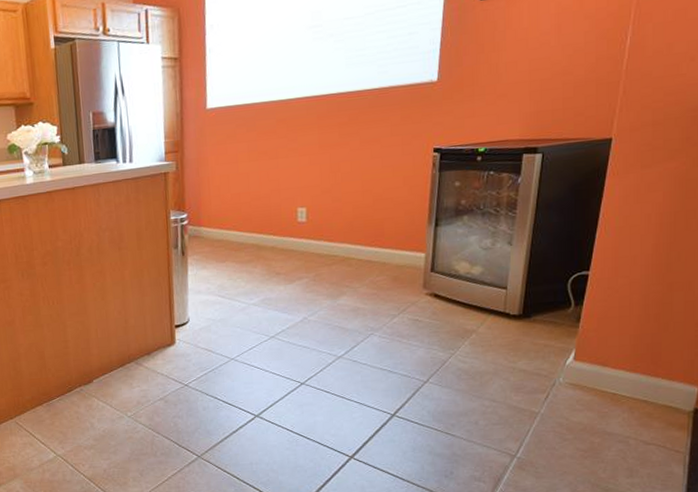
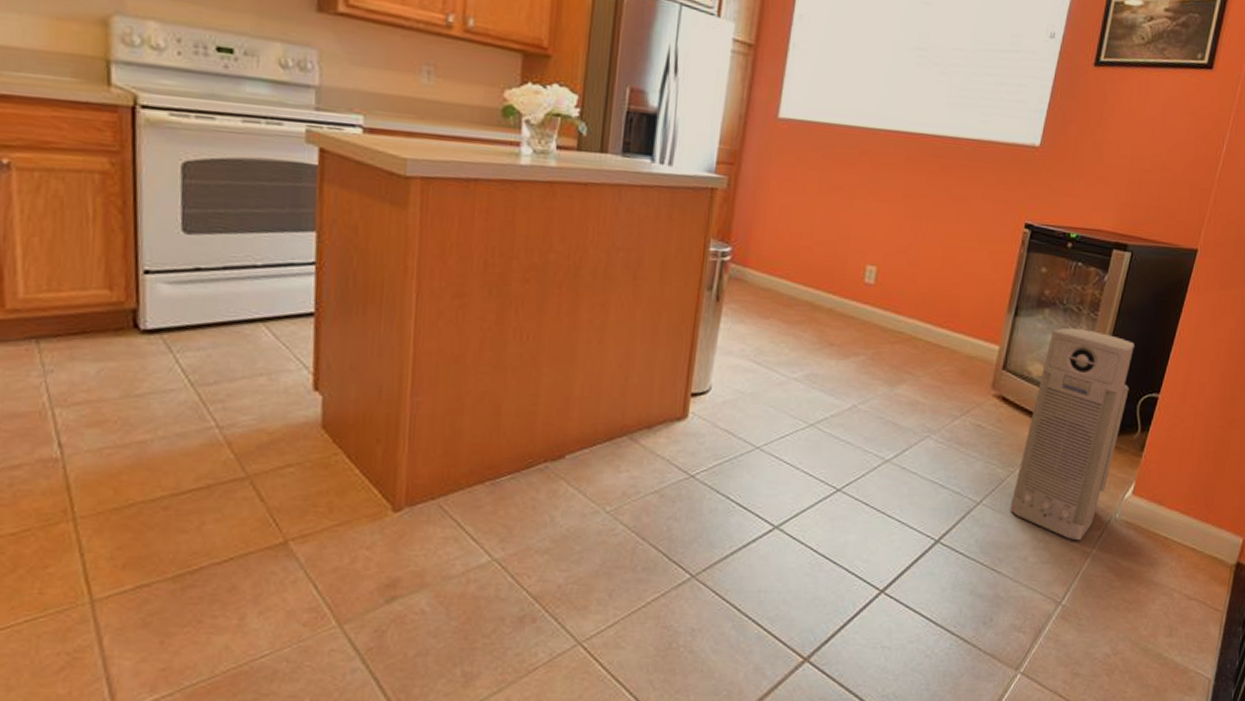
air purifier: none [455,227,558,404] -> present [1010,327,1135,541]

